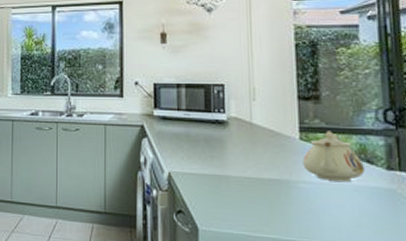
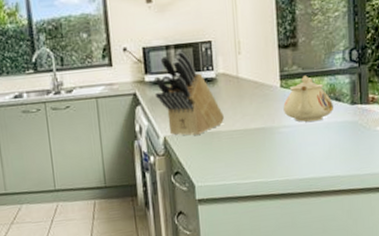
knife block: none [162,89,234,177] -> present [153,49,224,136]

